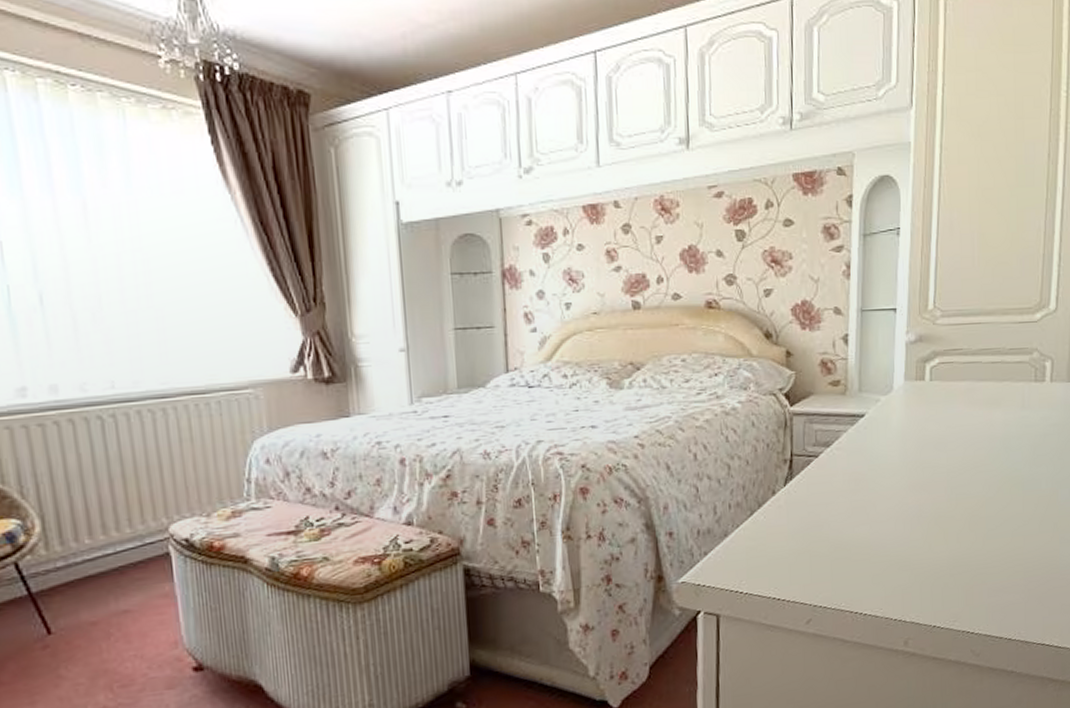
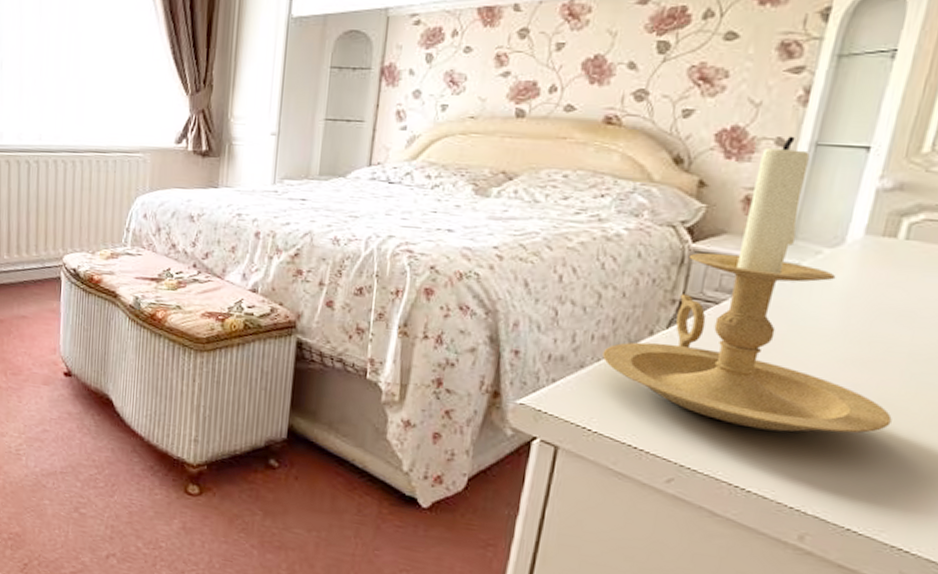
candle holder: none [740,305,946,560] -> present [602,136,892,433]

